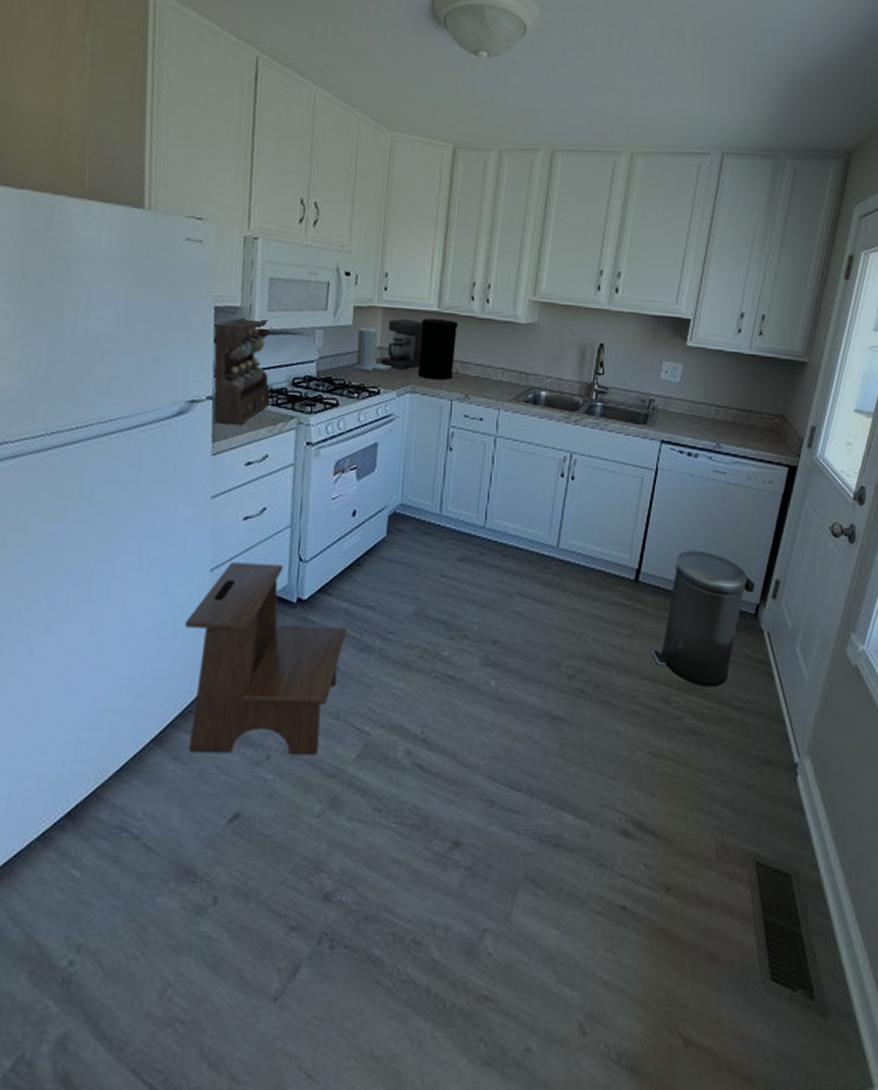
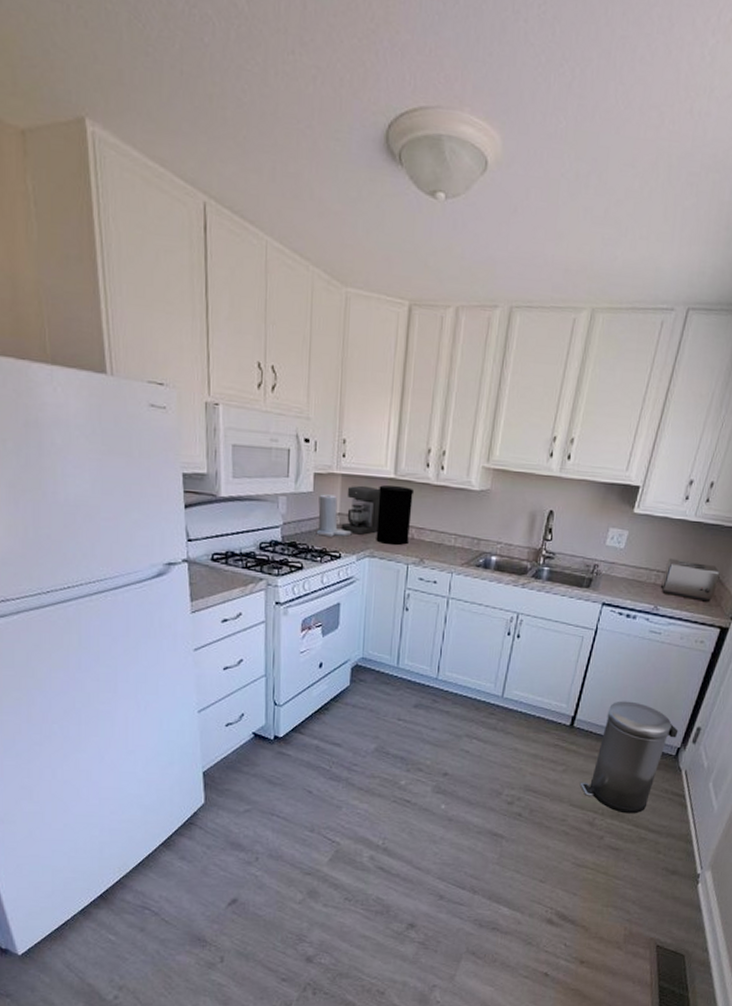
step stool: present [185,562,347,755] -> none [180,705,318,859]
spice rack: present [213,316,272,426] -> none [183,482,240,587]
toaster: none [720,392,783,438] -> present [660,558,721,602]

